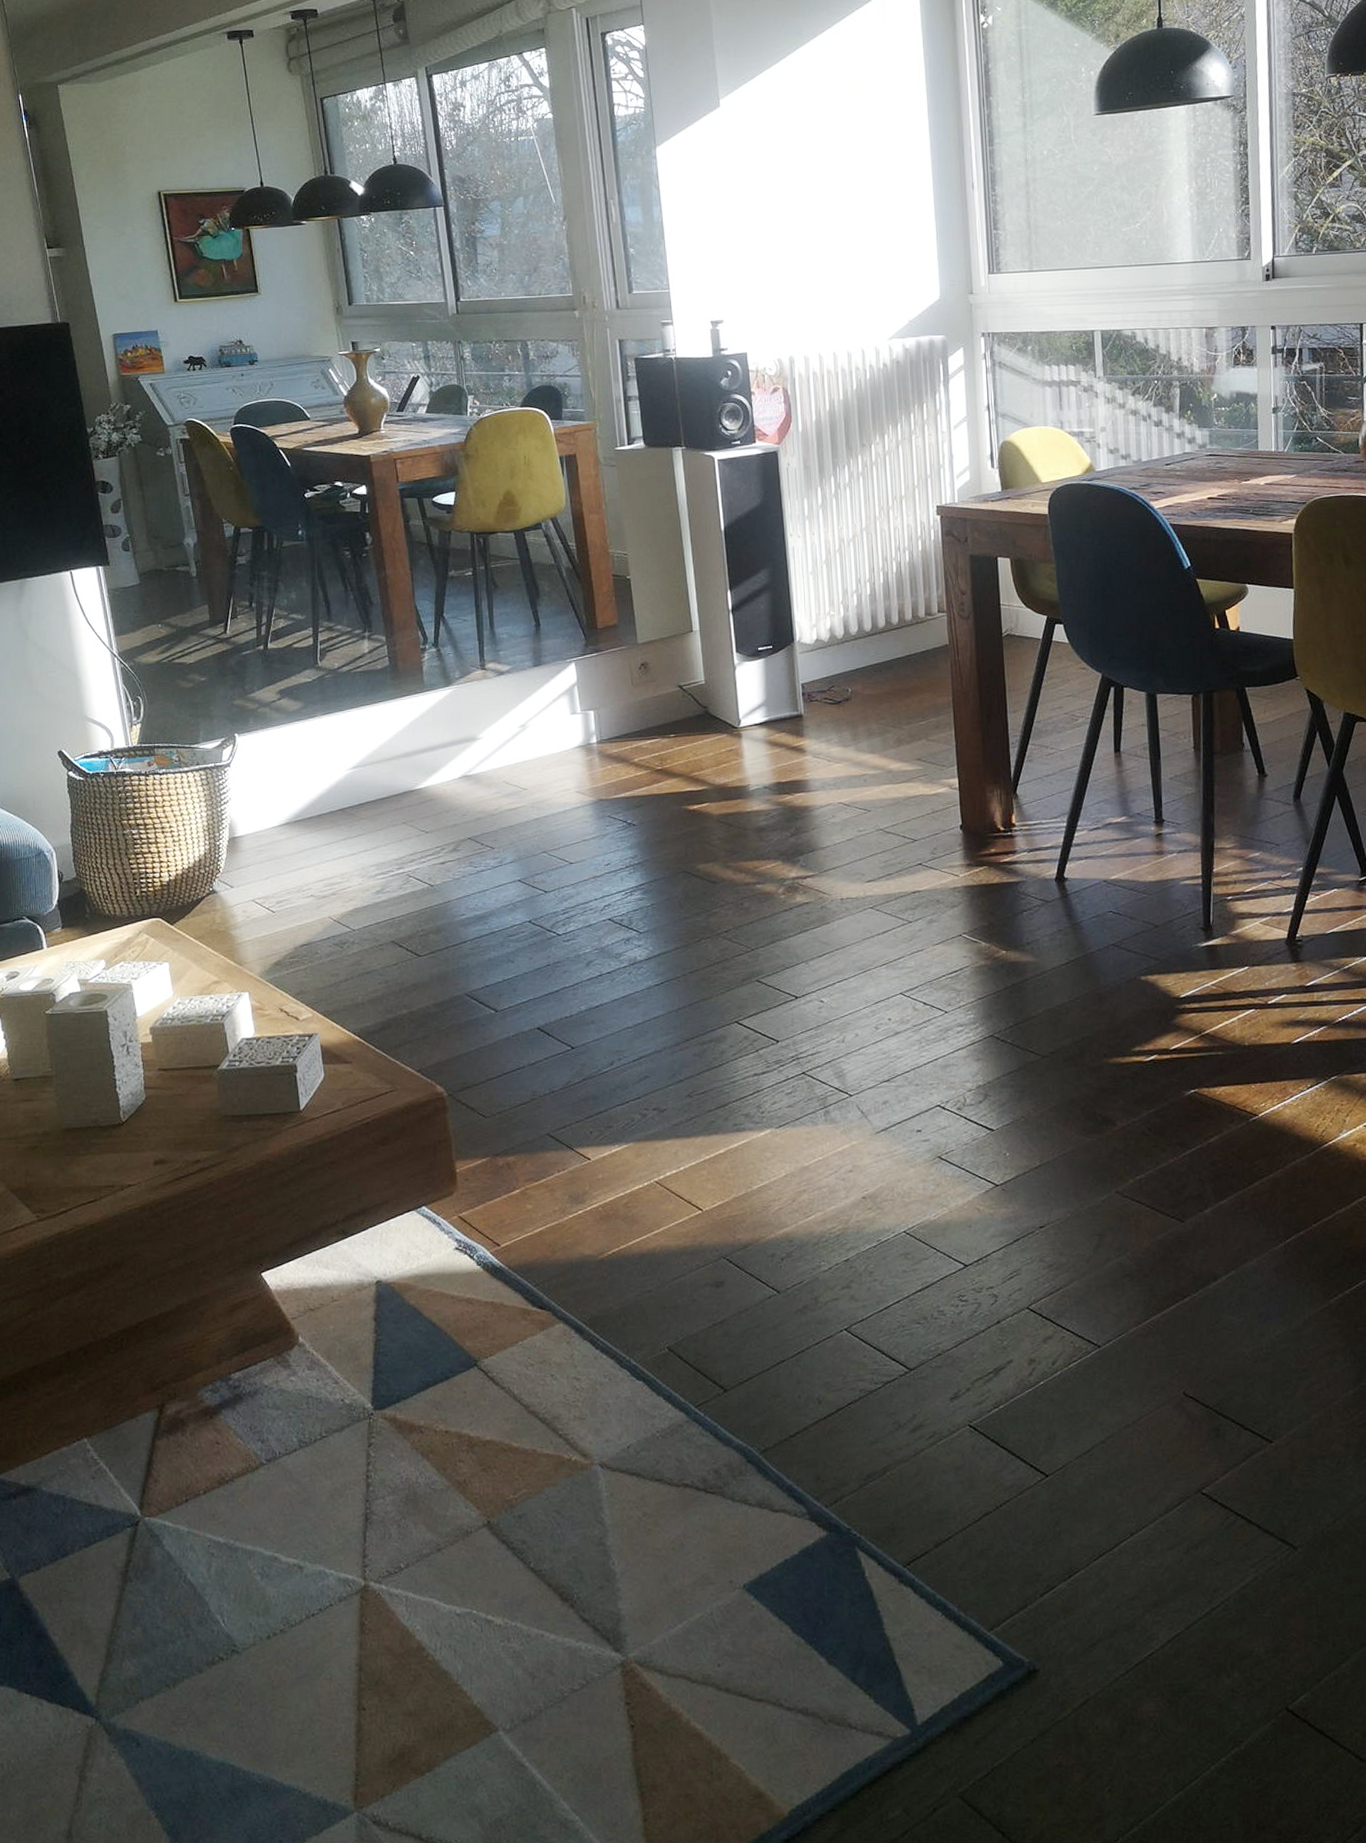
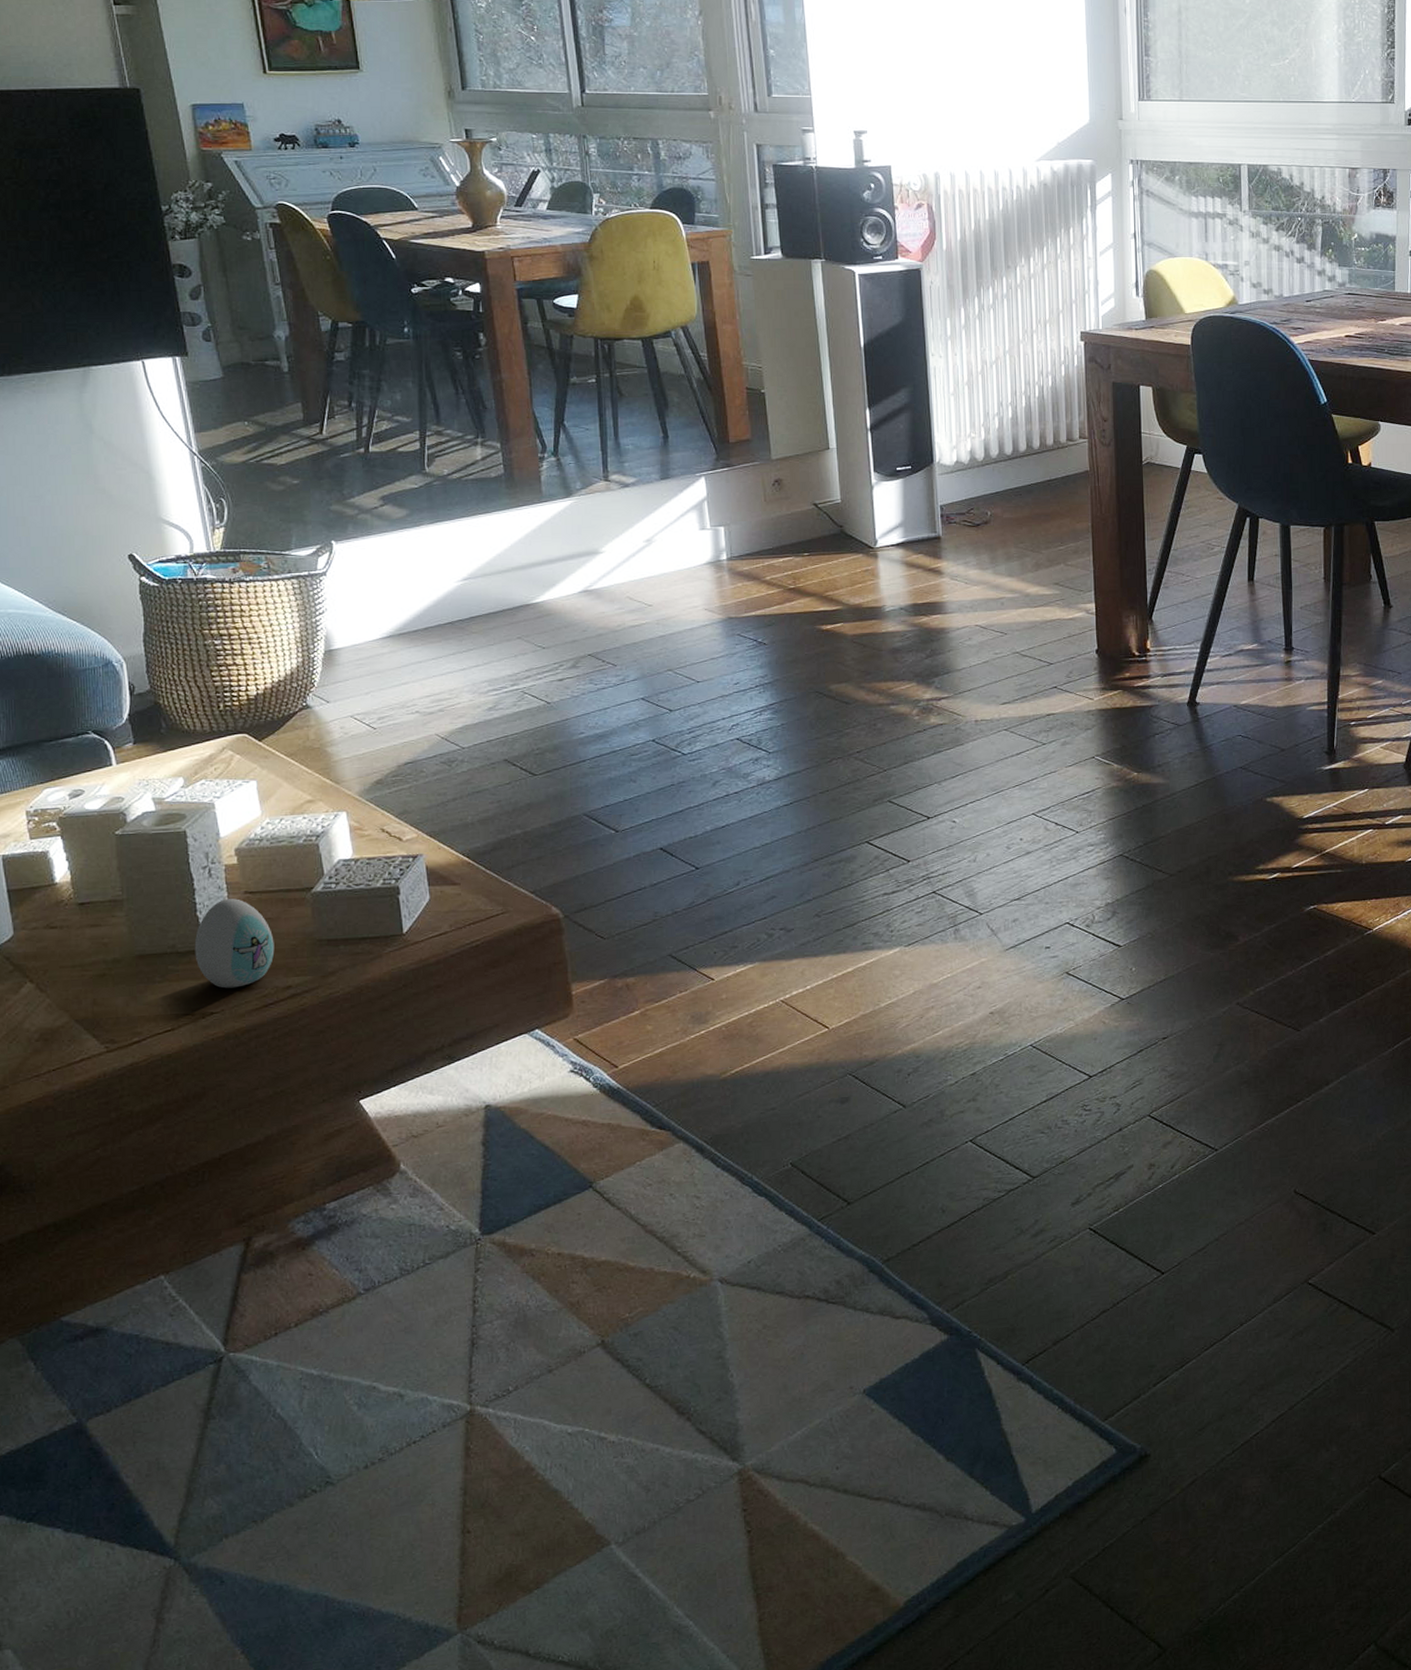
decorative egg: none [114,1075,185,1162] -> present [194,898,275,989]

